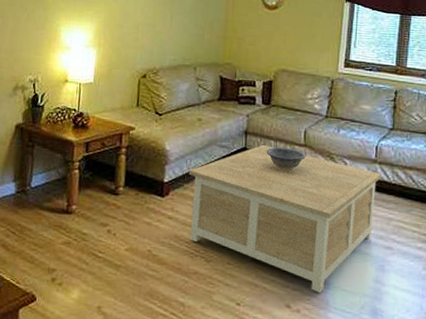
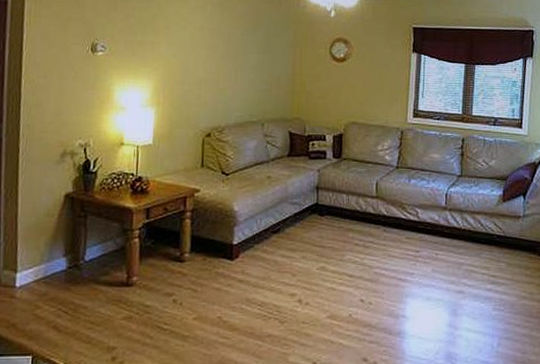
coffee table: present [189,144,382,293] -> none [259,199,452,343]
decorative bowl: present [266,147,306,172] -> none [338,200,378,224]

